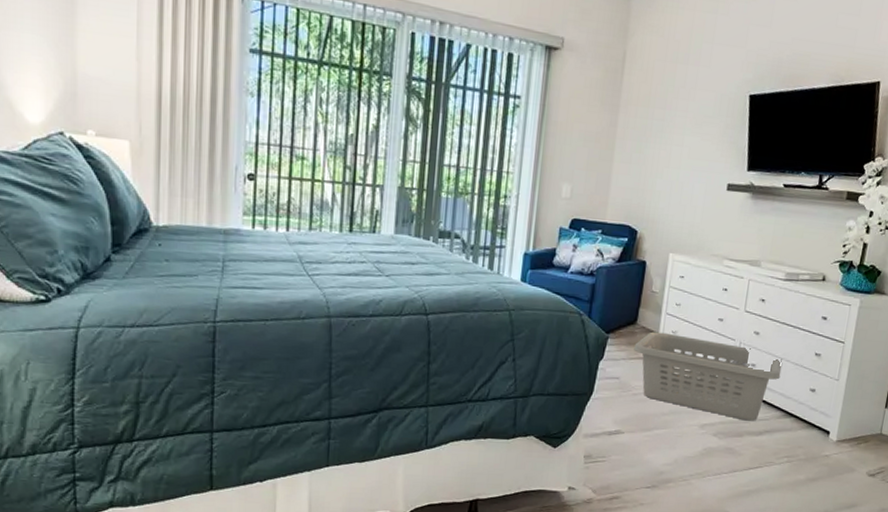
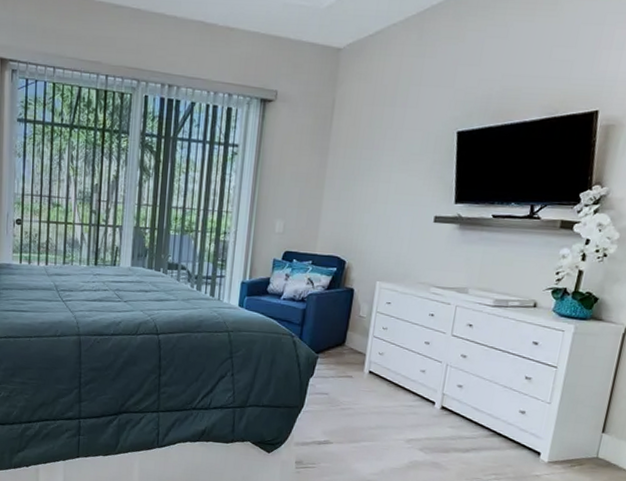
laundry basket: present [634,331,782,421] -> none [342,353,490,439]

